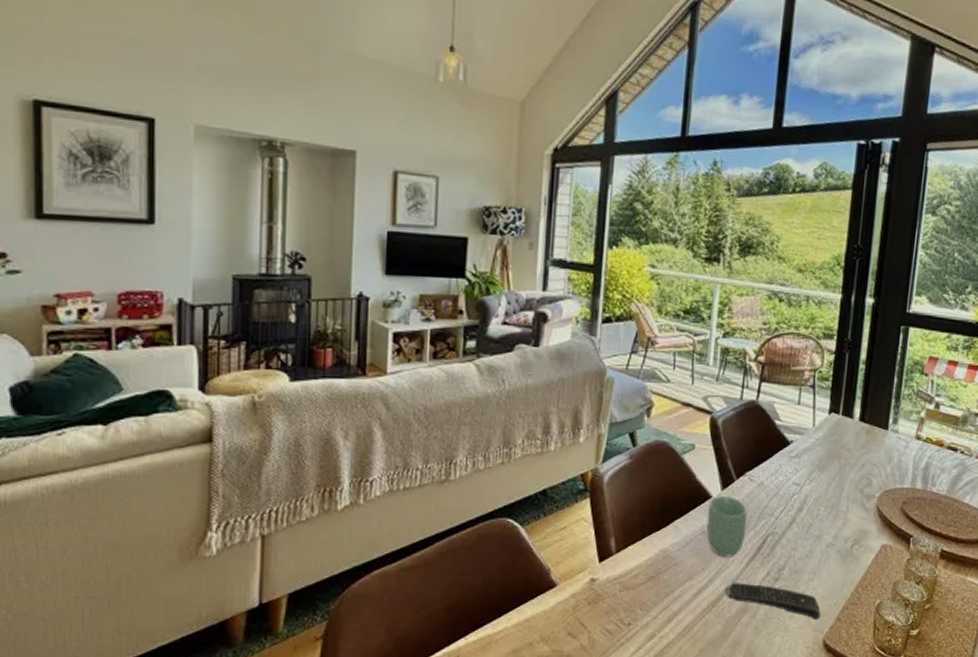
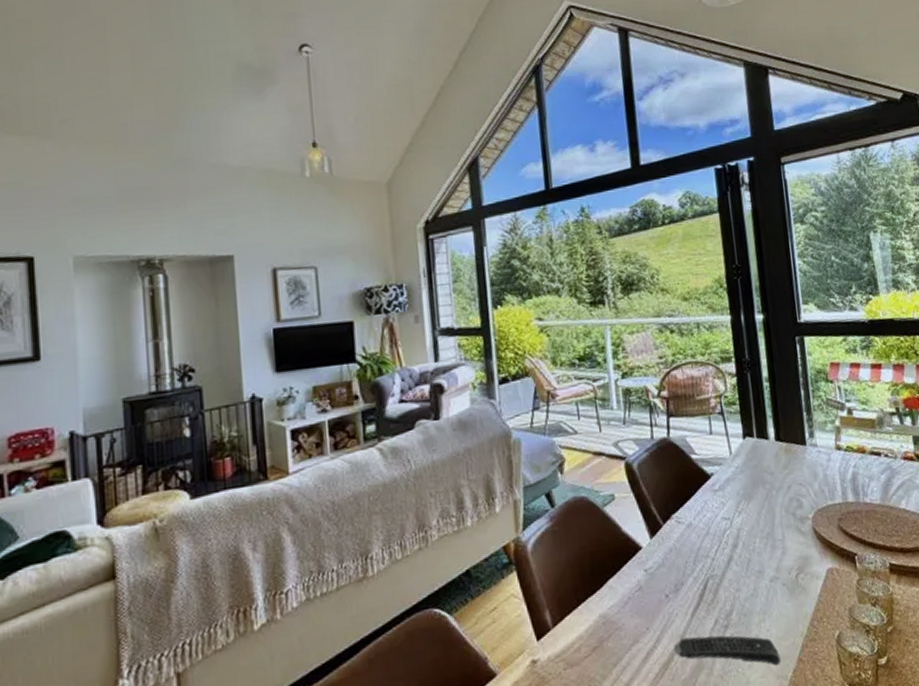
cup: present [706,496,748,557] -> none [639,543,685,612]

